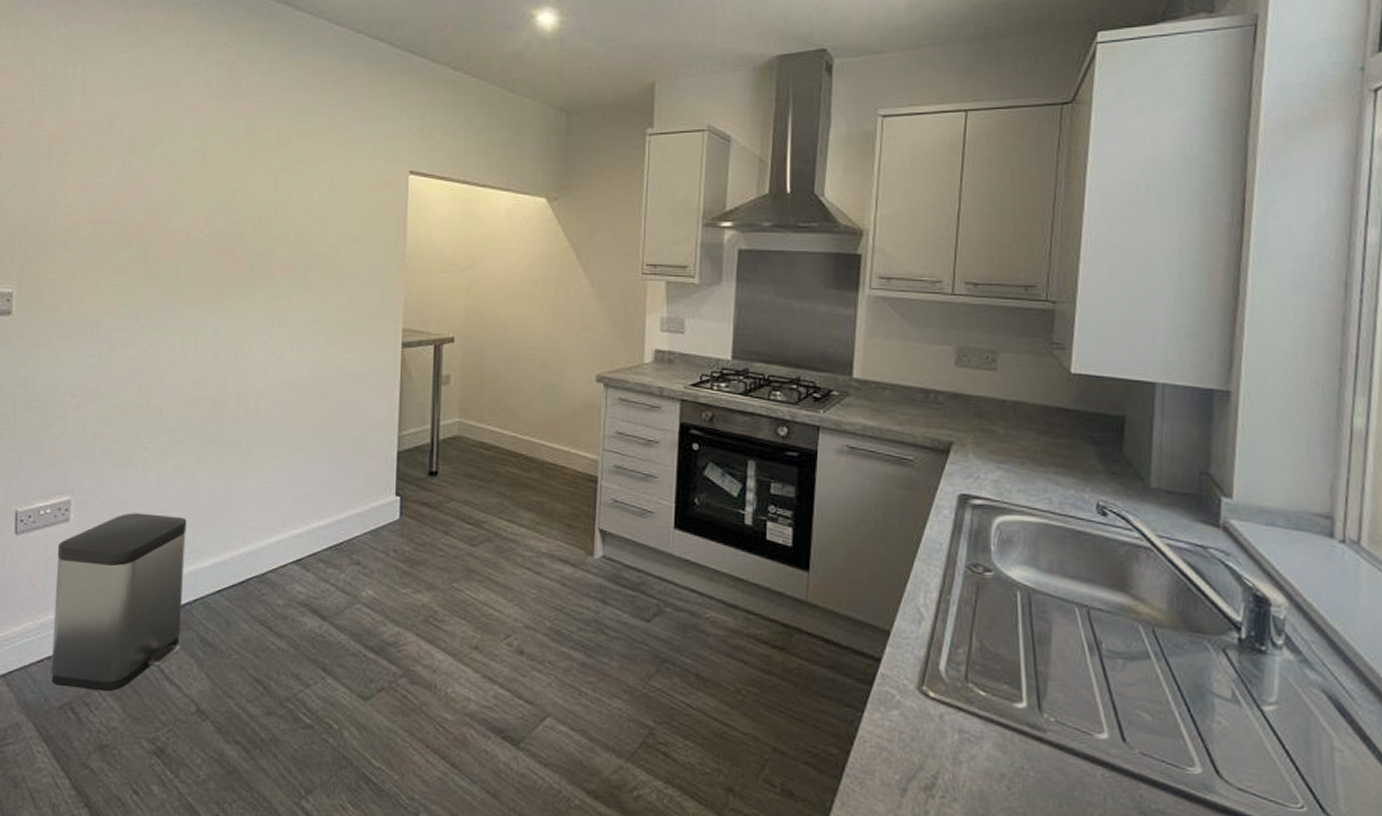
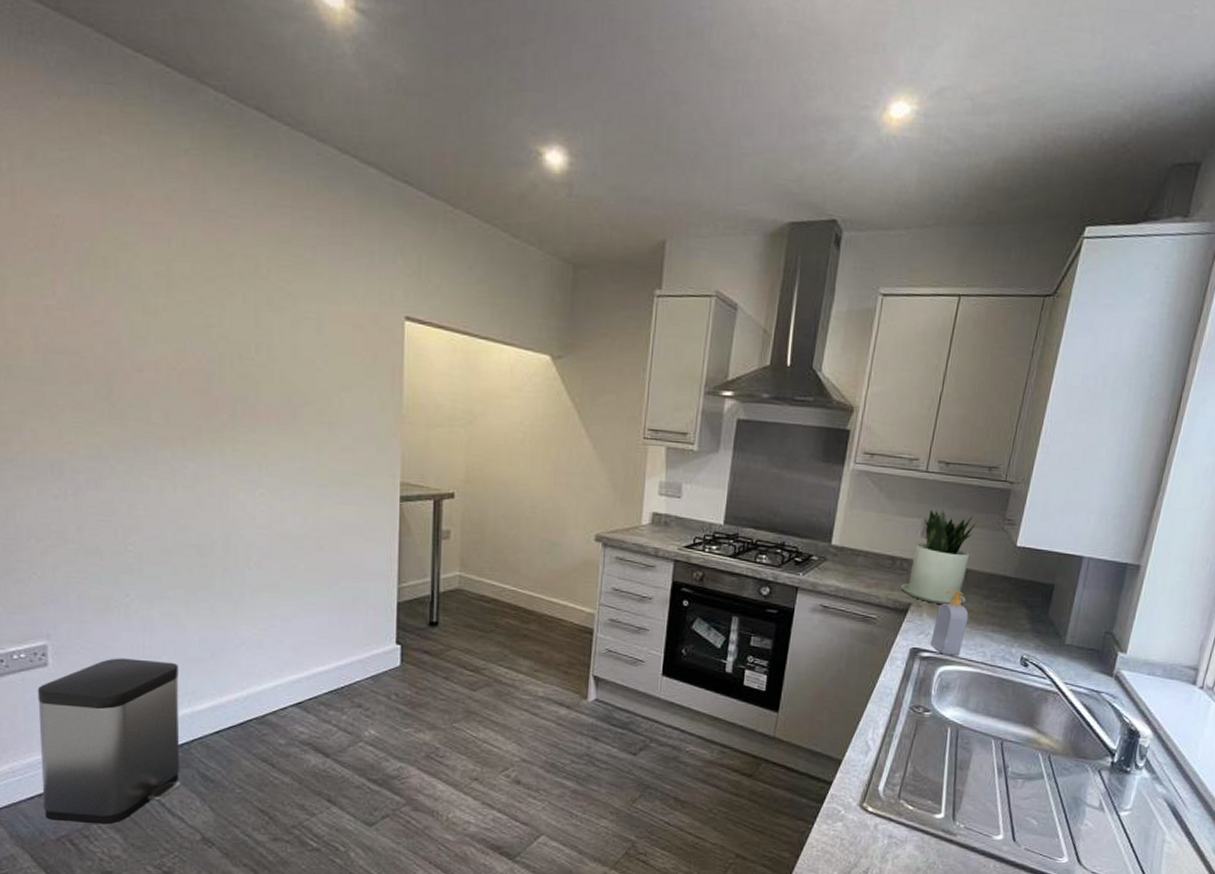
planter: none [939,335,1020,444] -> present [901,510,978,605]
soap bottle: none [982,425,1024,503] -> present [931,589,969,655]

